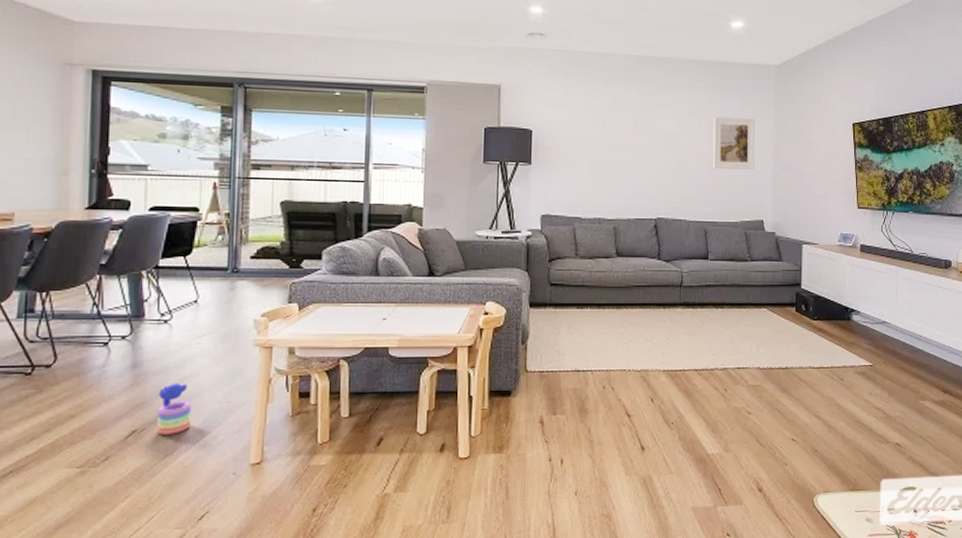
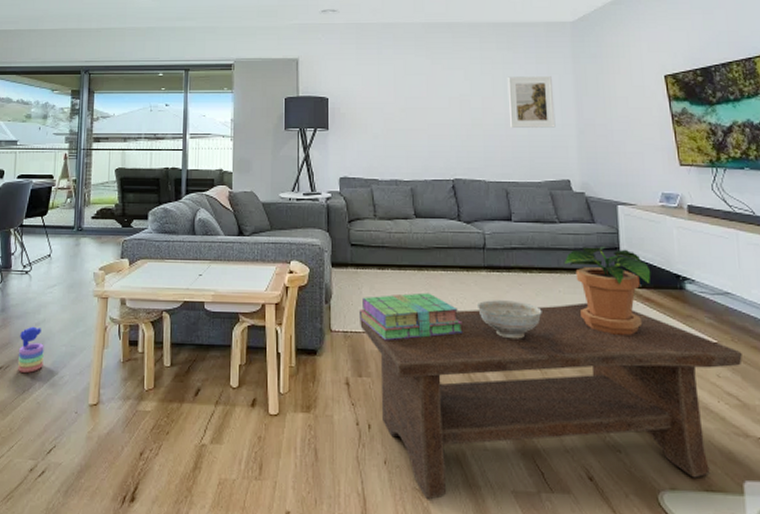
stack of books: none [555,330,657,379] -> present [358,292,463,341]
coffee table: none [556,334,890,524] -> present [360,302,743,500]
decorative bowl: none [672,335,730,371] -> present [478,300,542,339]
potted plant: none [753,282,825,362] -> present [564,245,651,335]

